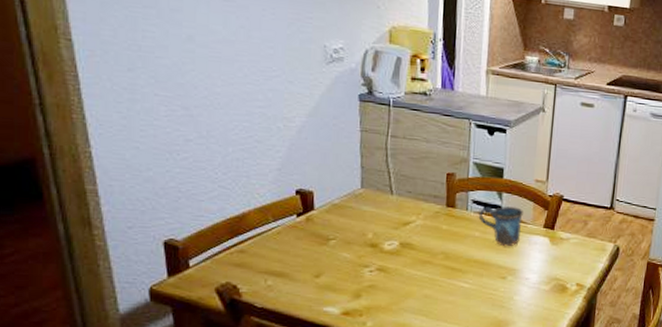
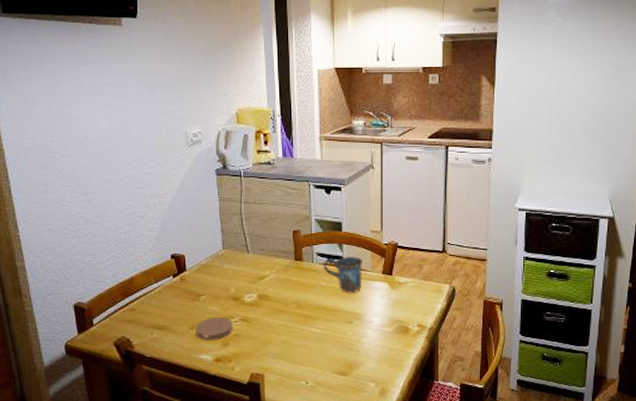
coaster: none [320,265,368,292] -> present [195,317,233,341]

